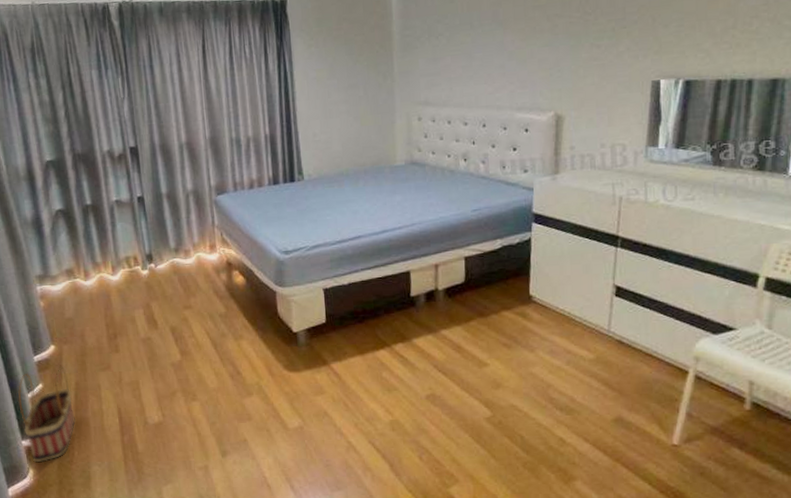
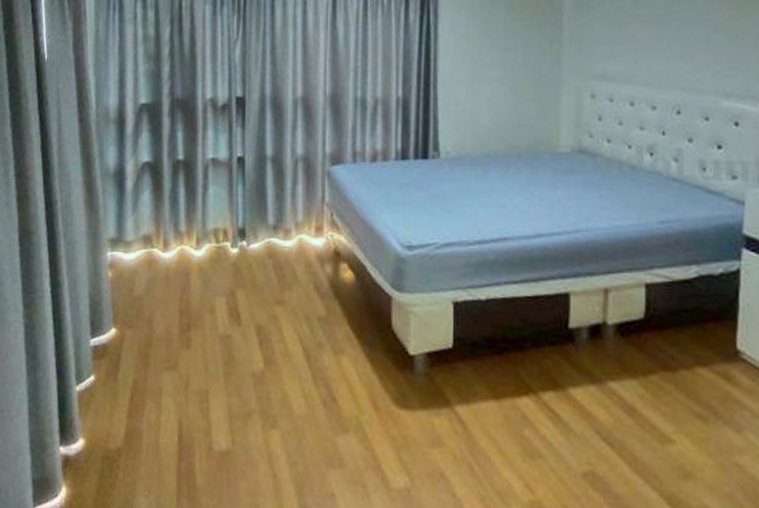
basket: present [17,366,76,462] -> none [63,356,127,480]

